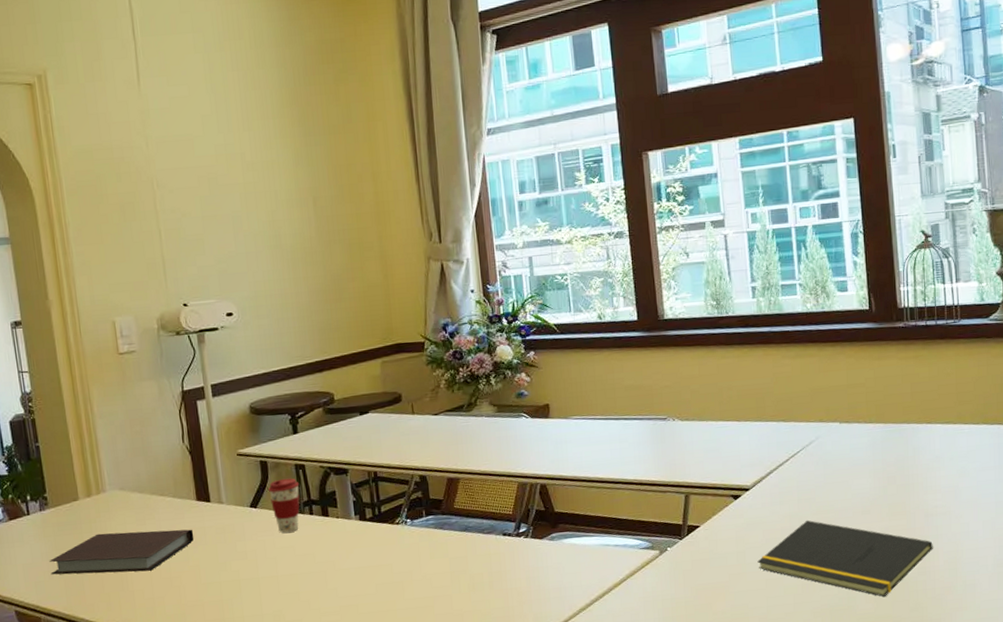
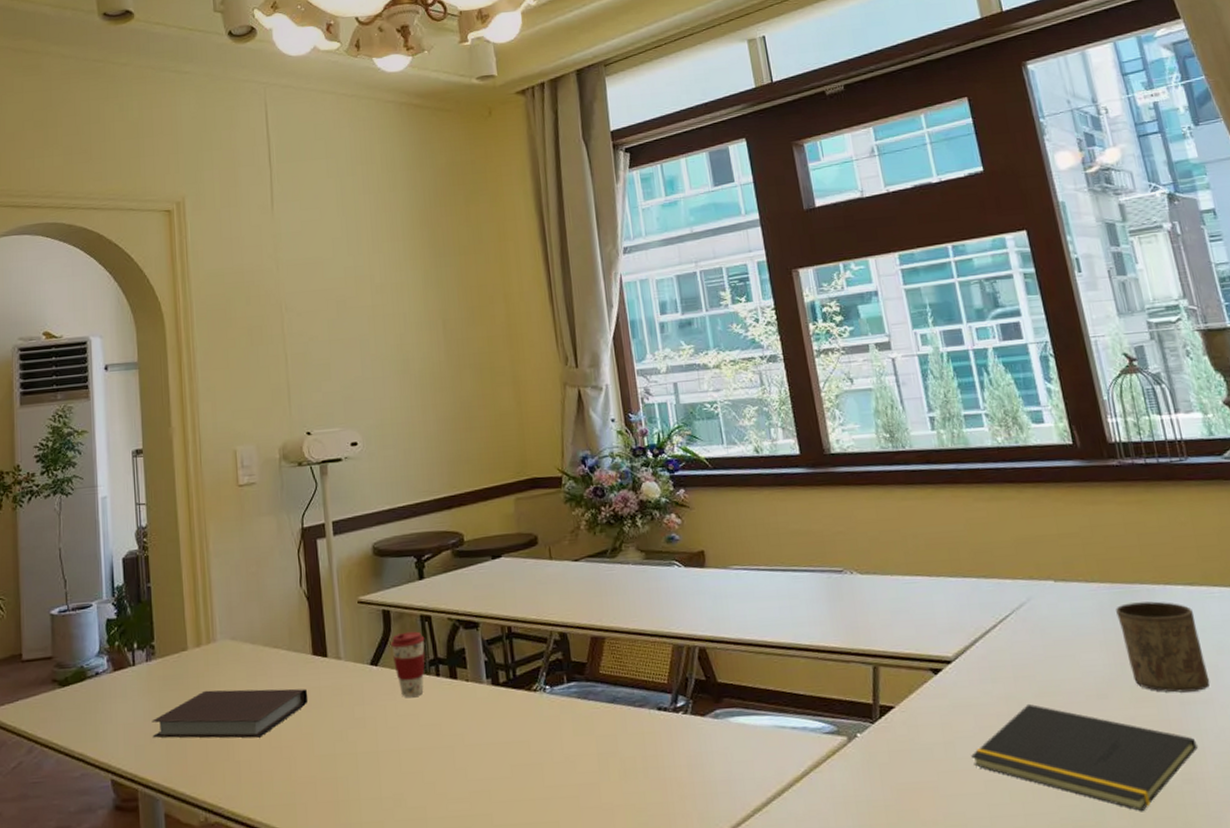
cup: none [886,437,951,508] -> present [1116,601,1211,693]

